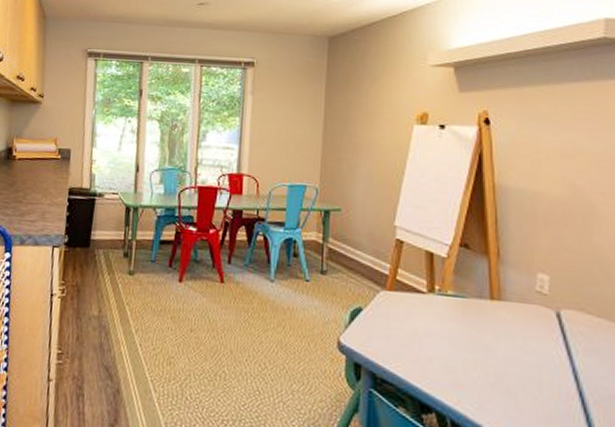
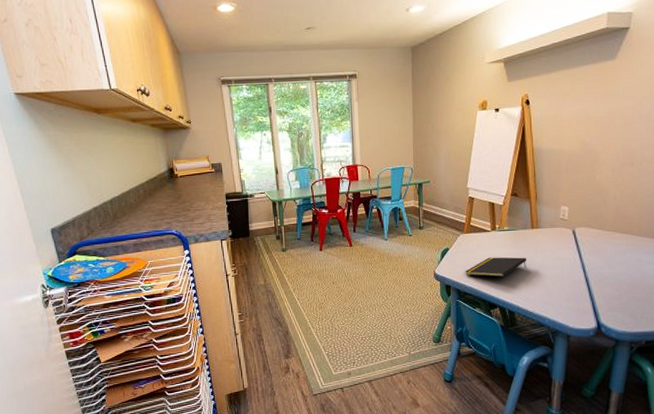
notepad: none [384,331,483,367] -> present [465,257,527,277]

